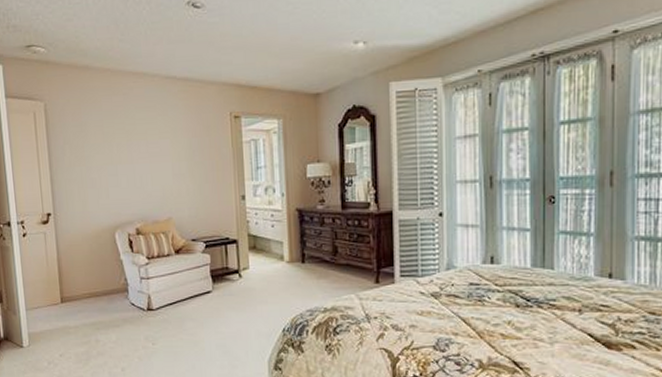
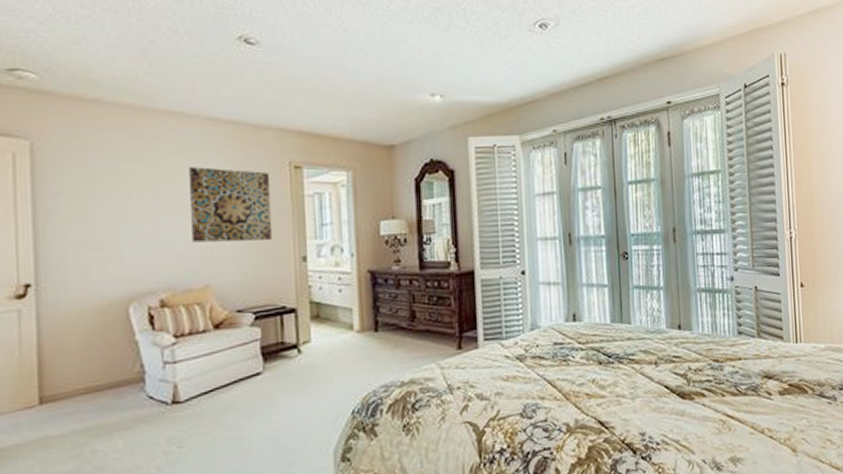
wall art: none [153,119,218,183] -> present [189,167,273,243]

